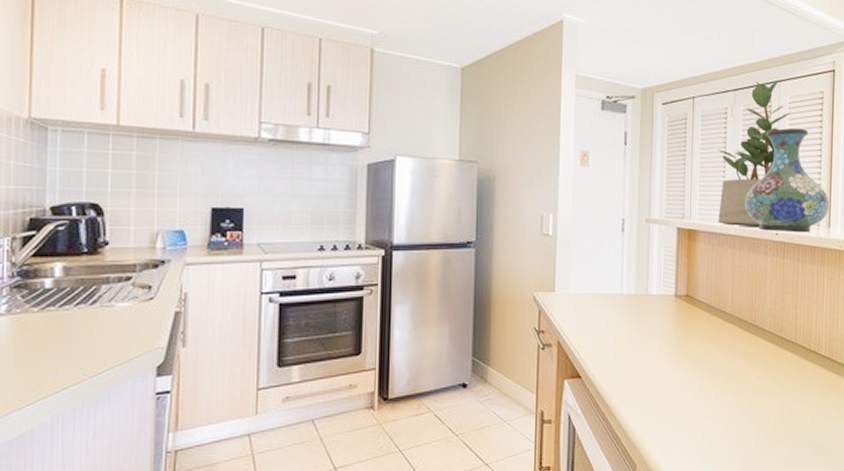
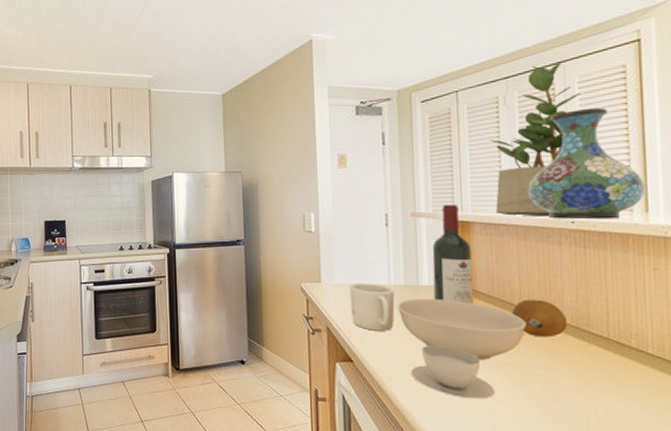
mug: none [582,292,625,343] -> present [350,283,395,331]
bowl: none [627,307,735,368] -> present [398,298,526,360]
teacup: none [634,355,706,409] -> present [410,344,495,400]
wine bottle: none [661,212,697,313] -> present [432,205,474,304]
fruit: none [725,308,767,344] -> present [512,299,568,338]

